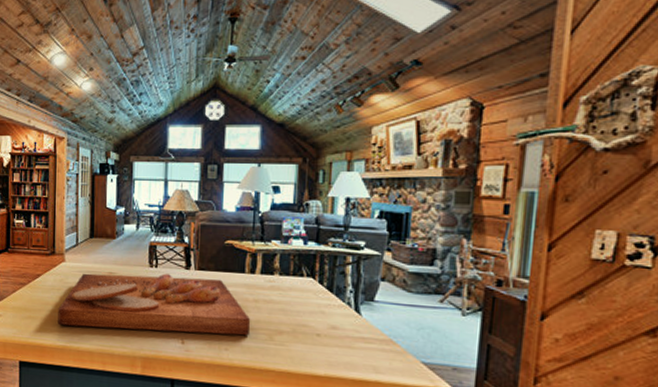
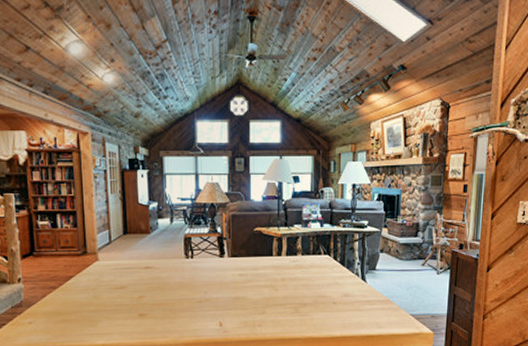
cutting board: present [58,273,251,336] -> none [95,263,280,325]

